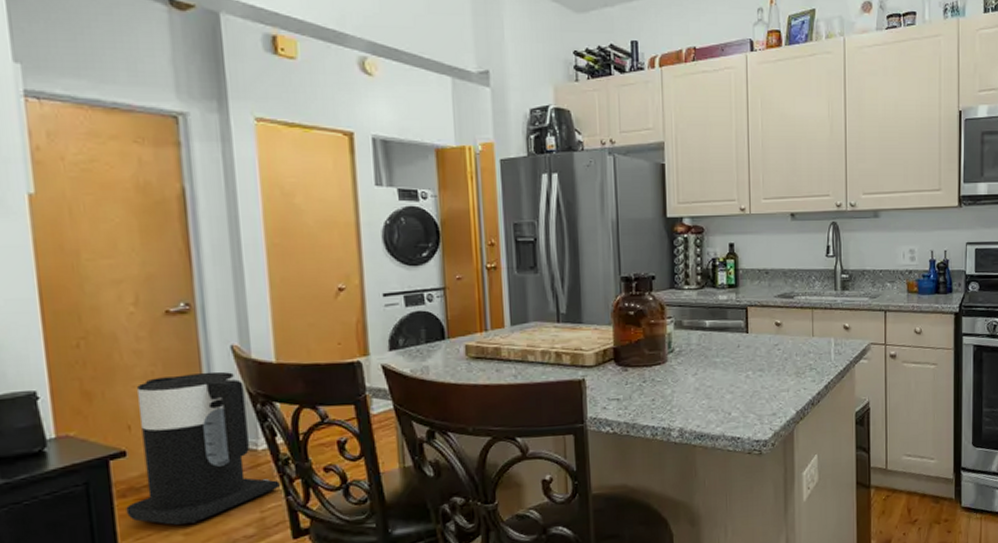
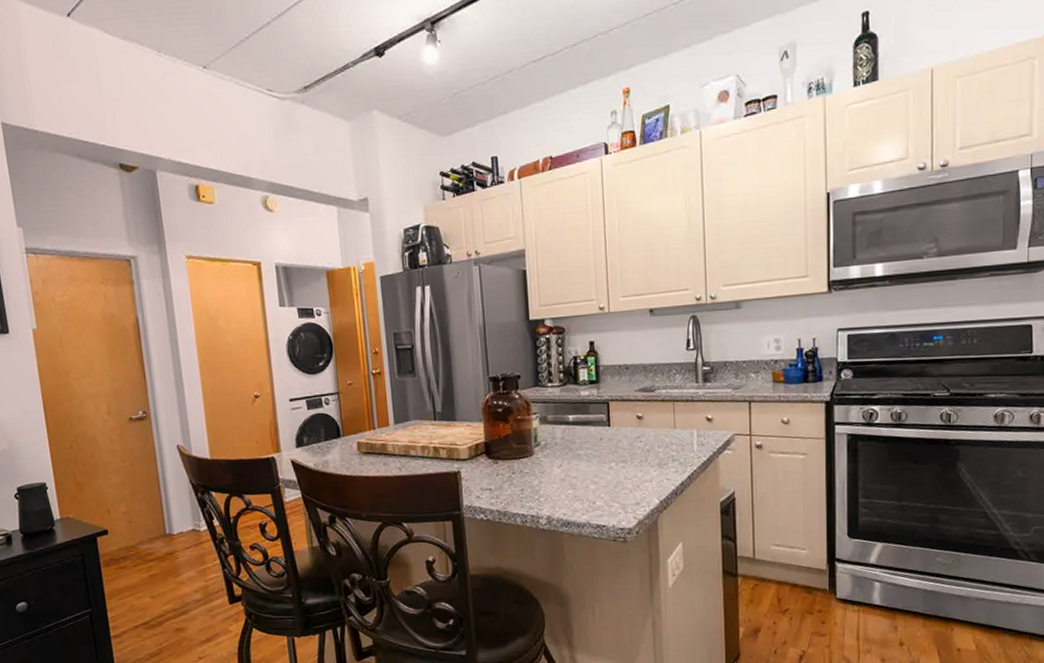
trash can: present [126,371,280,525] -> none [110,466,218,589]

